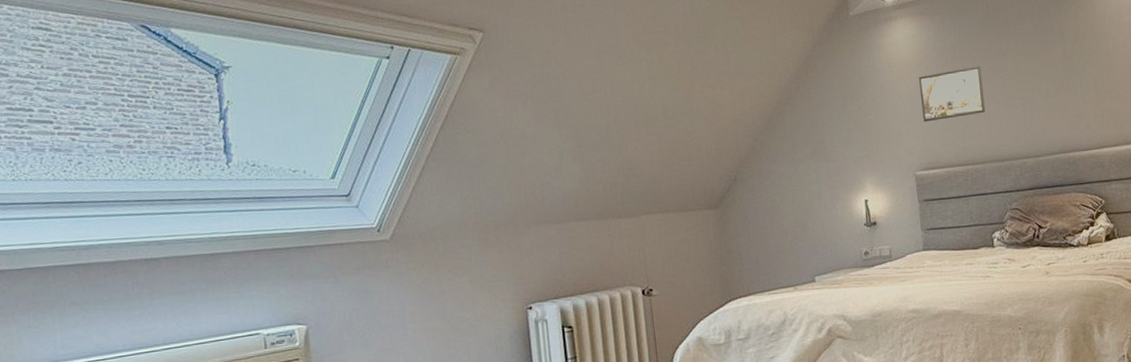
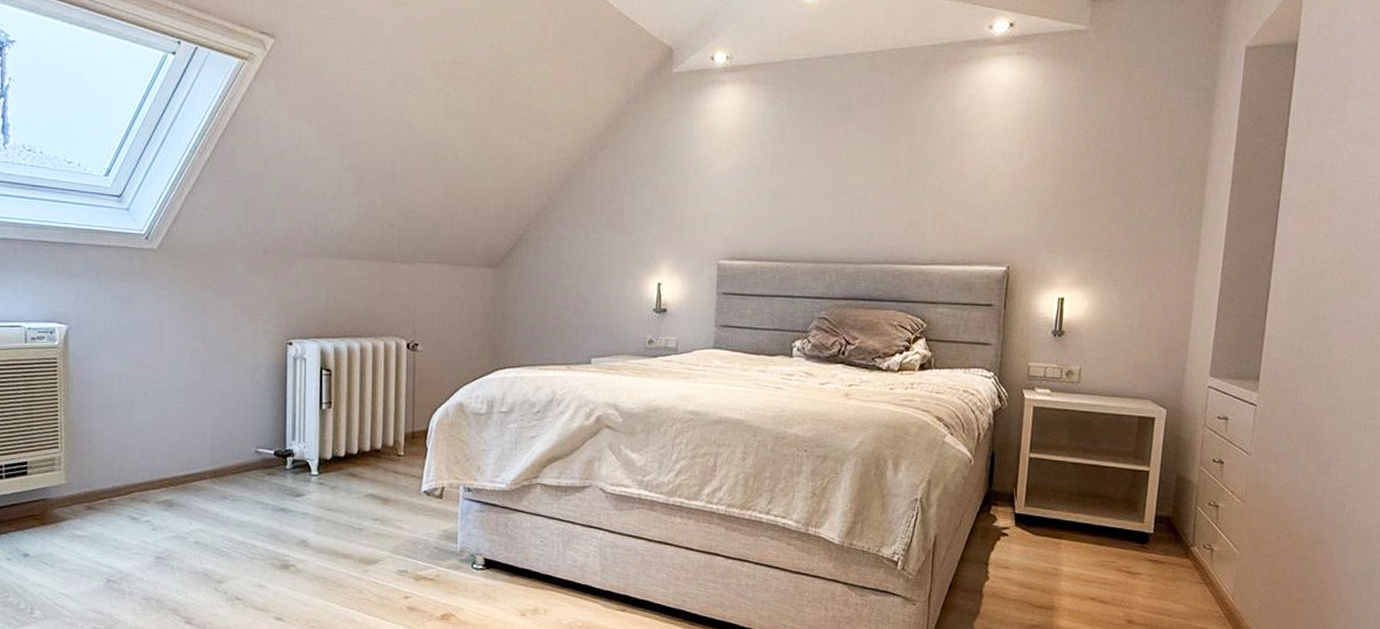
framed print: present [919,65,986,123] -> none [737,150,812,207]

